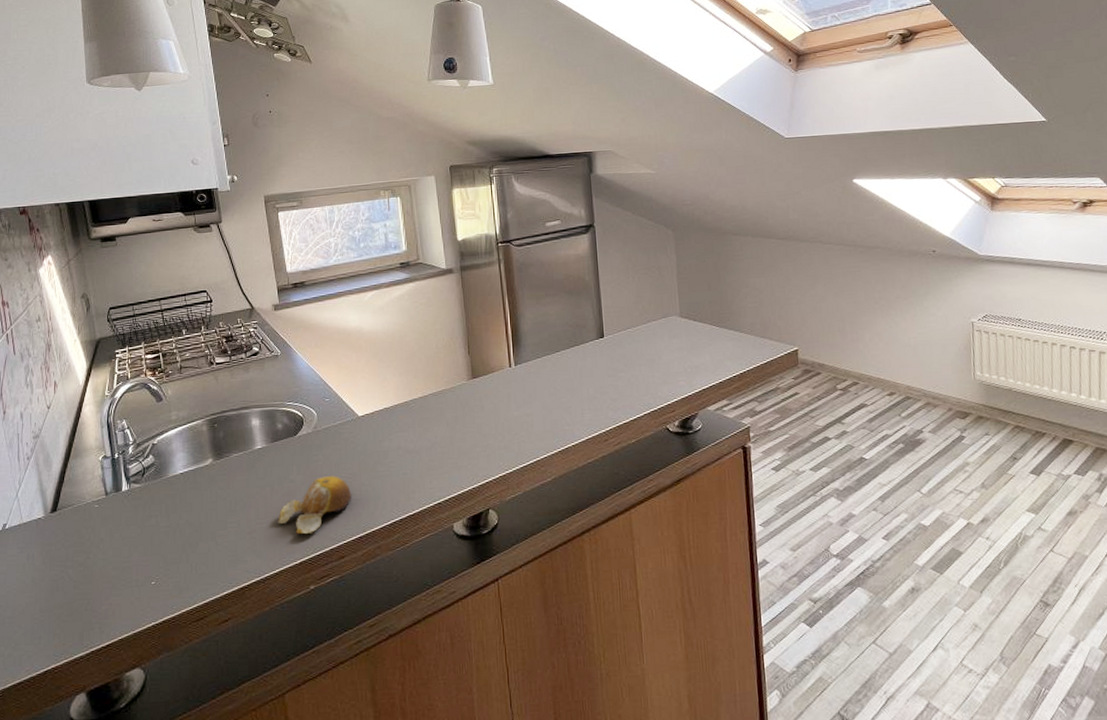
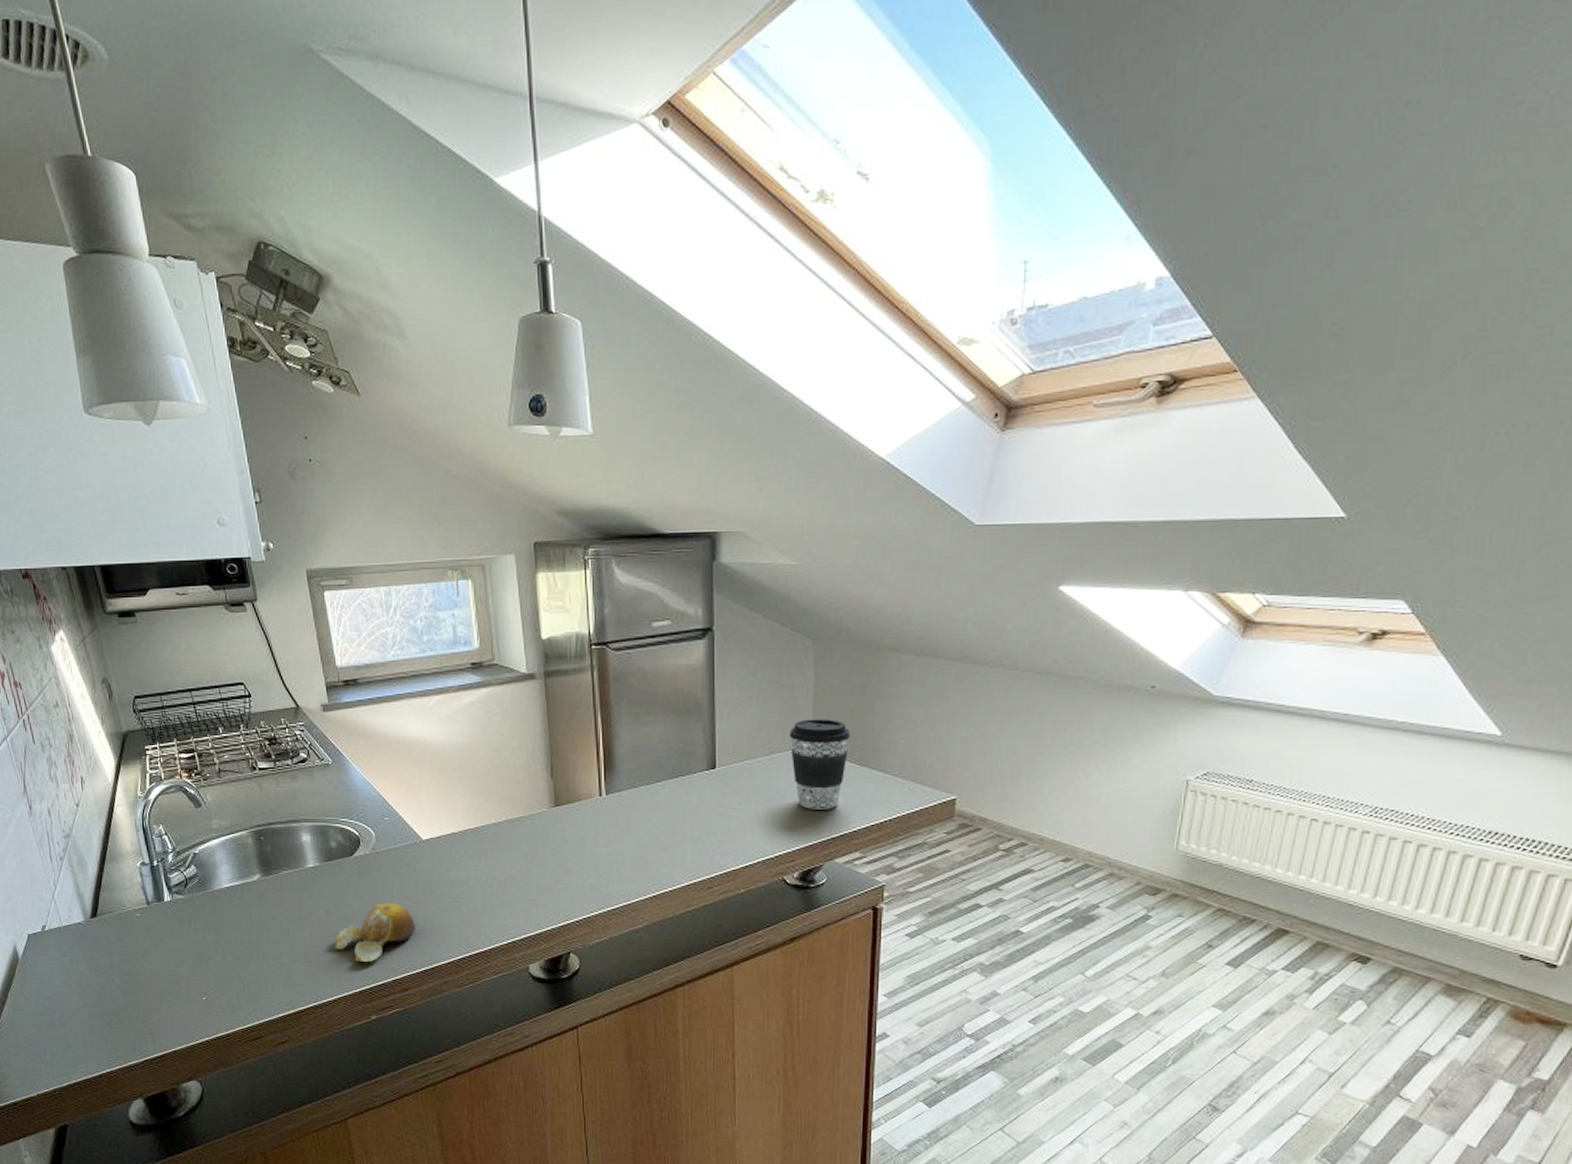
coffee cup: none [661,291,709,366] -> present [789,719,850,810]

